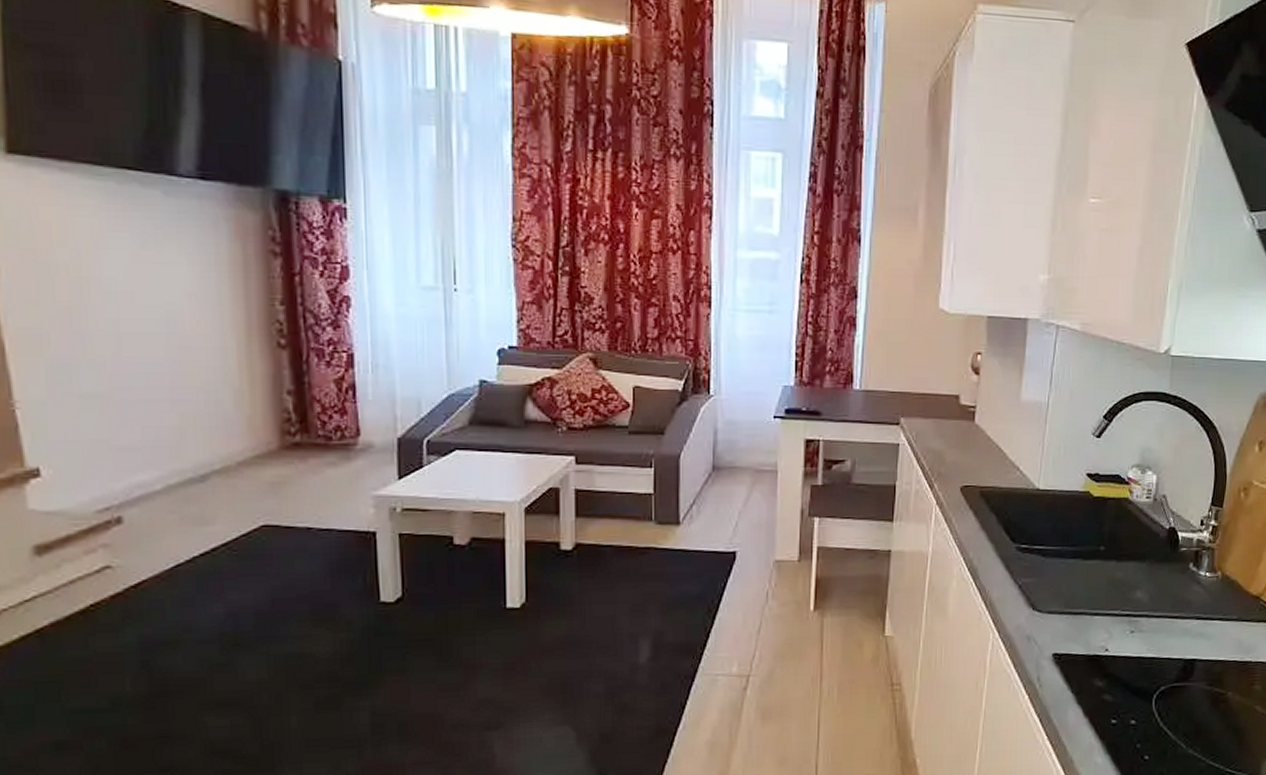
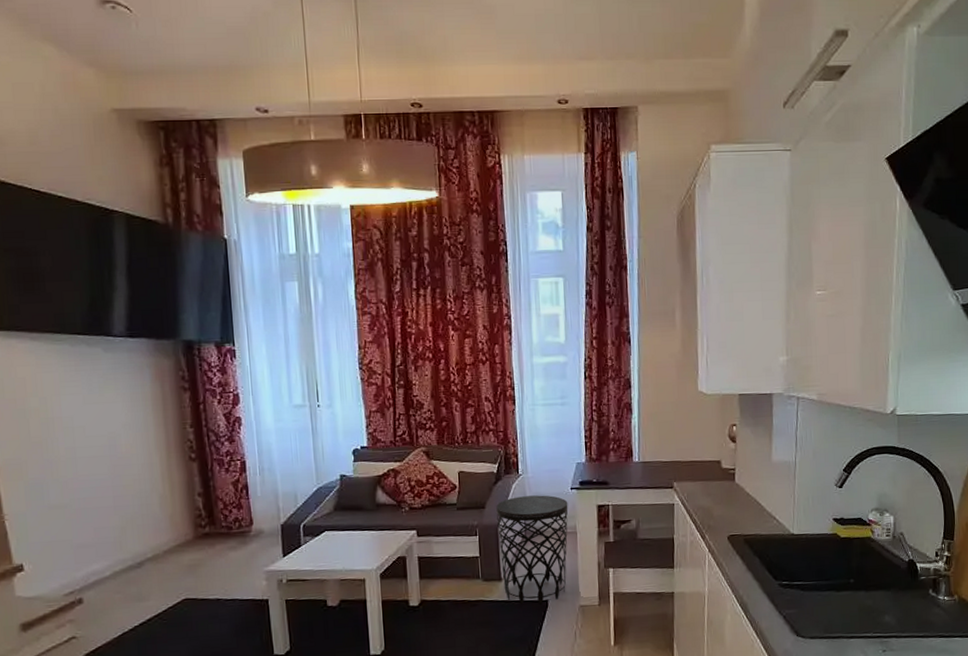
side table: none [679,422,769,557] -> present [496,495,568,605]

